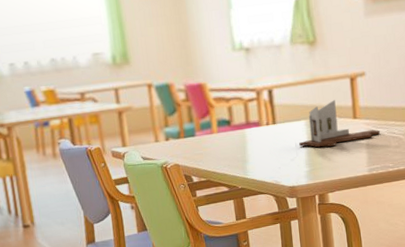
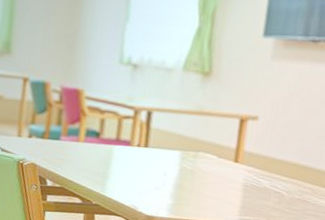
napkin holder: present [299,100,381,148] -> none [168,137,262,187]

